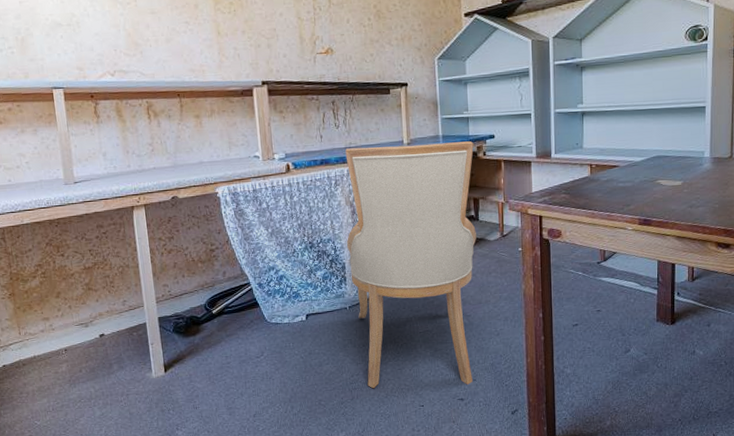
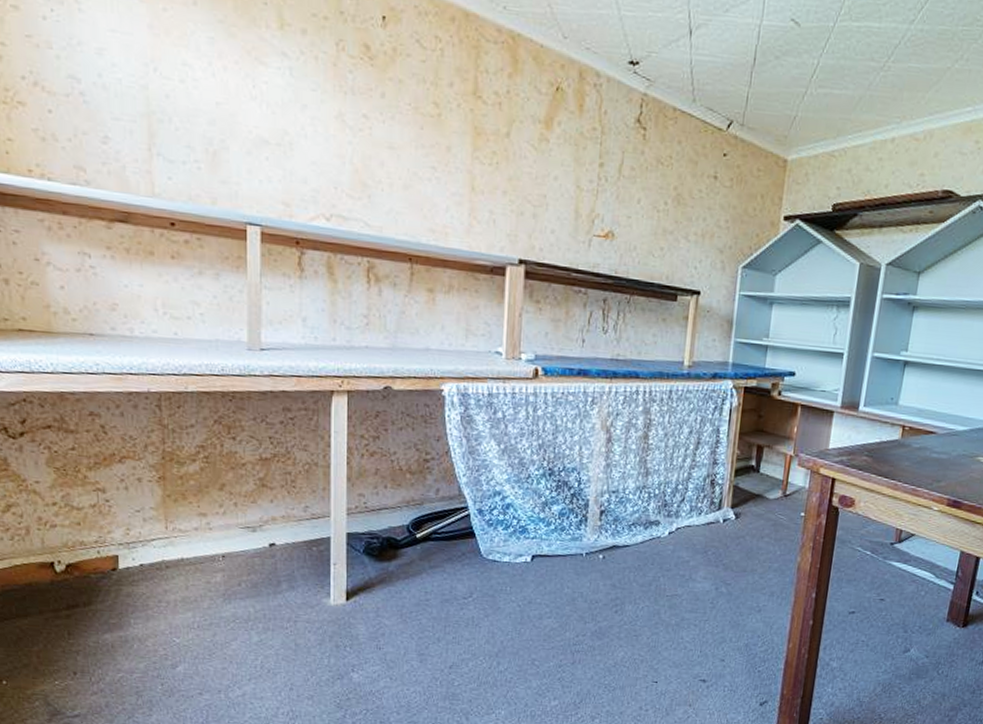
chair: present [345,141,476,389] -> none [594,360,769,665]

